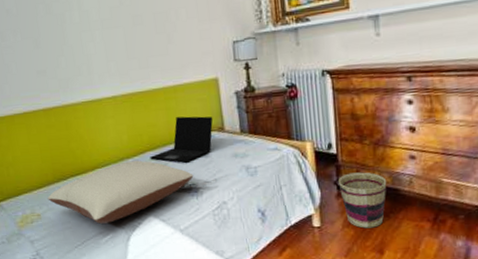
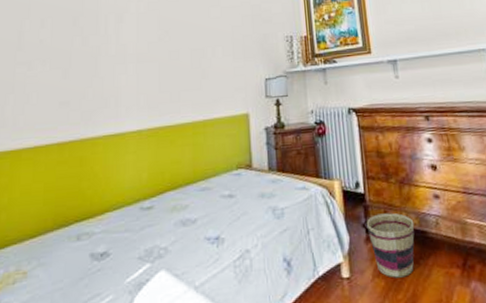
pillow: present [47,160,194,224] -> none [41,201,216,282]
laptop: present [150,116,213,163] -> none [169,152,241,205]

